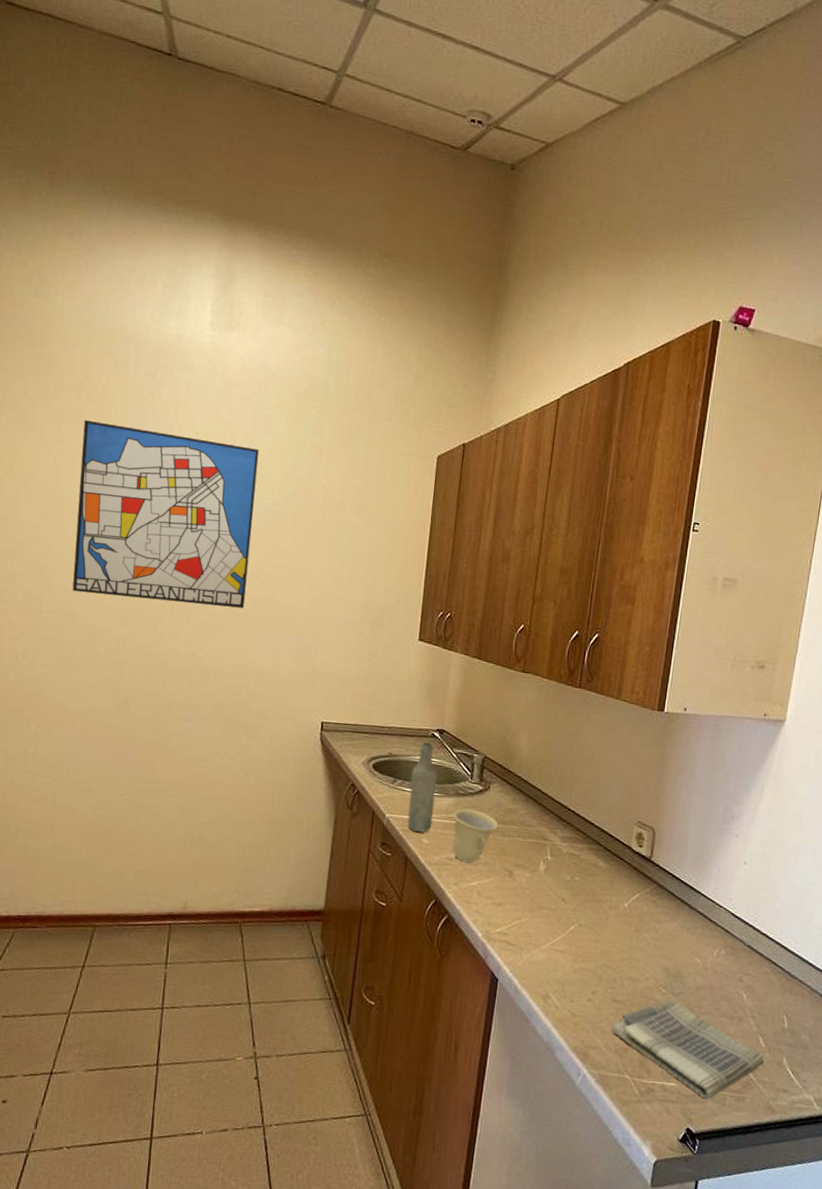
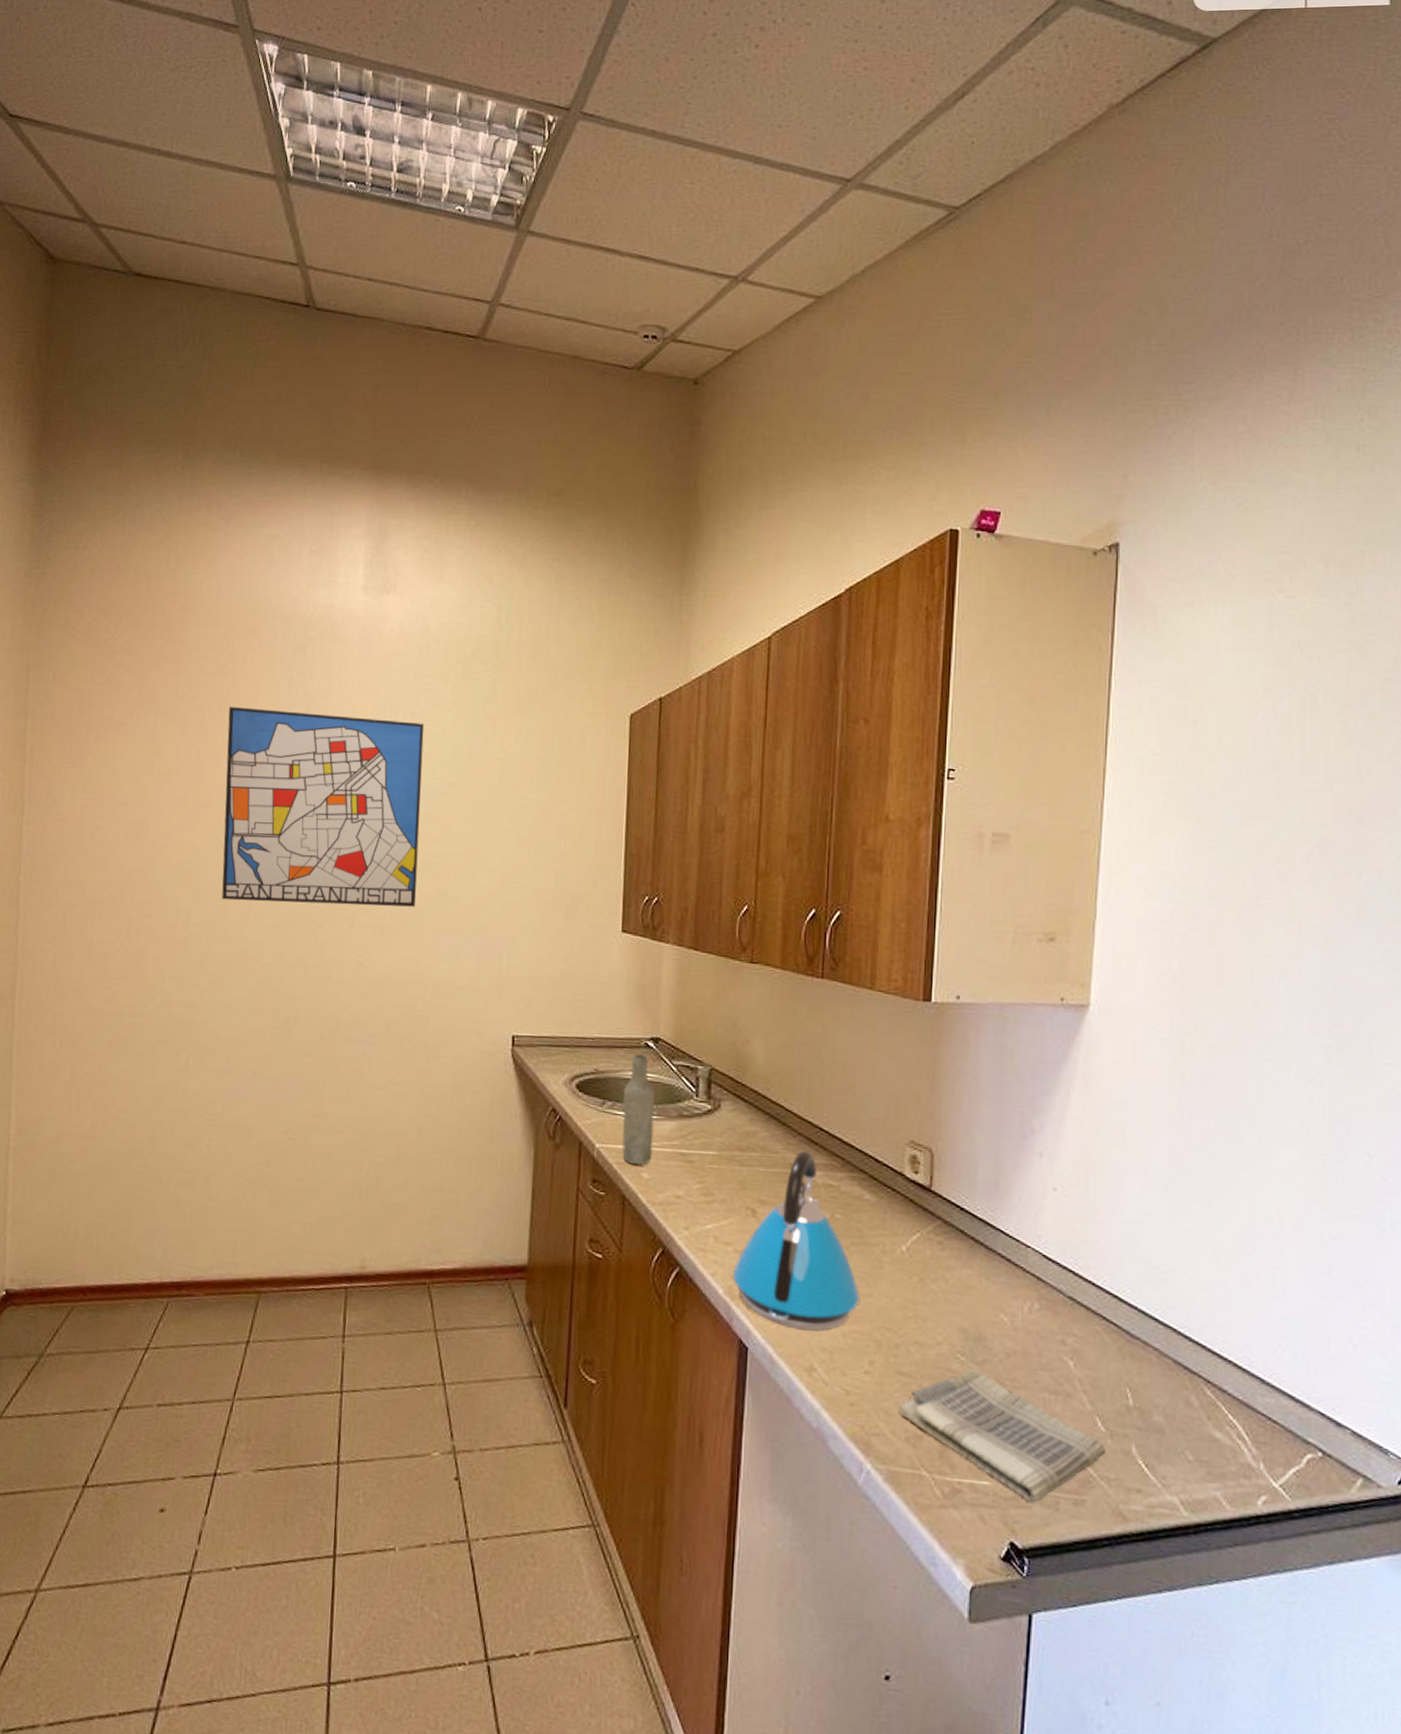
cup: present [452,808,499,863] -> none [677,1132,734,1200]
kettle: none [490,826,589,967] -> present [732,1151,860,1331]

